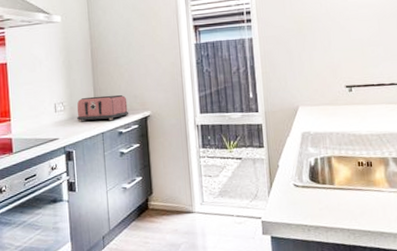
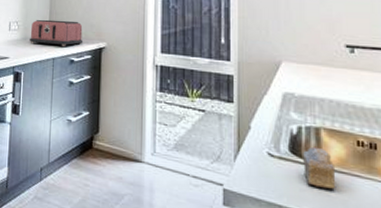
cake slice: none [319,172,345,205] -> present [302,146,336,189]

